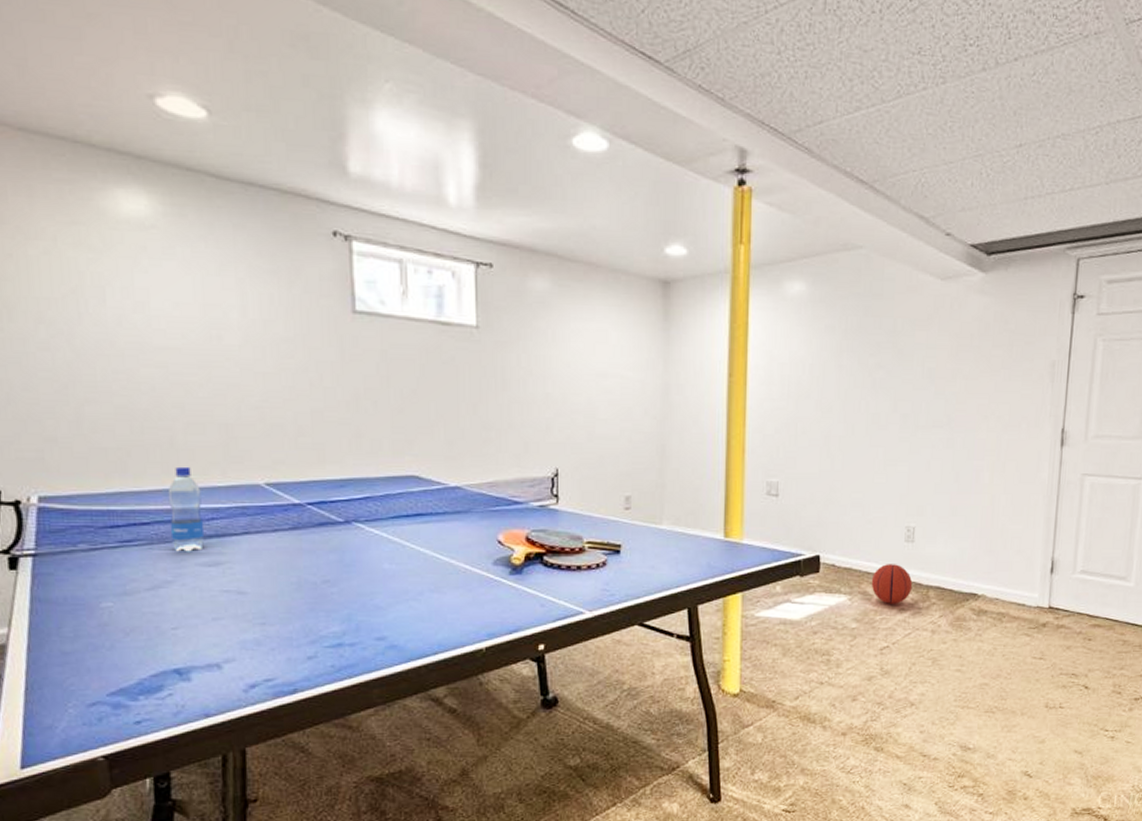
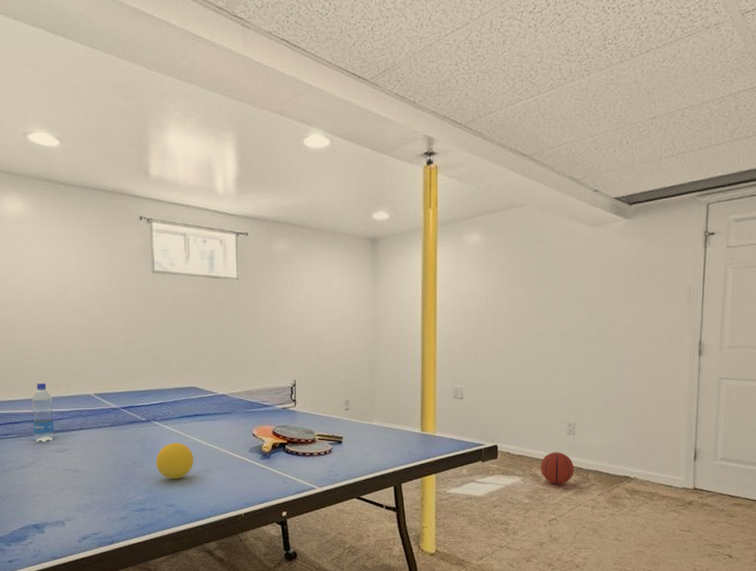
ball: none [358,552,415,603] -> present [155,442,194,480]

